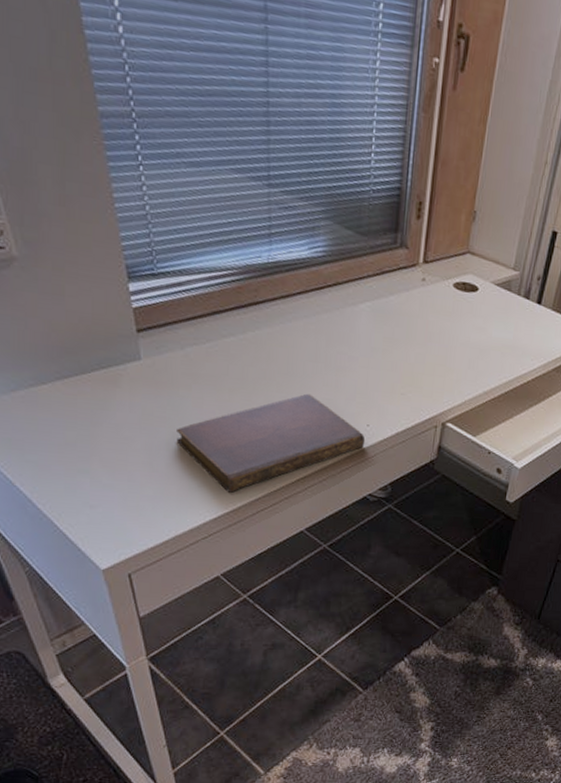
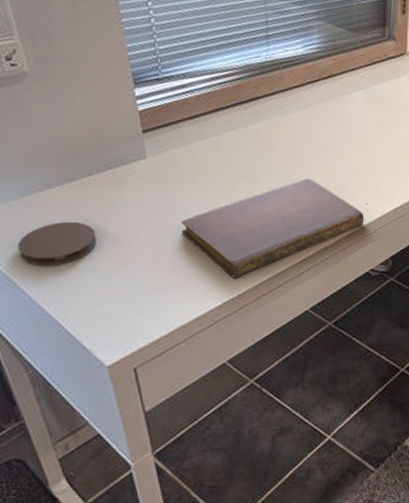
coaster: none [11,420,92,466] -> present [18,221,98,267]

